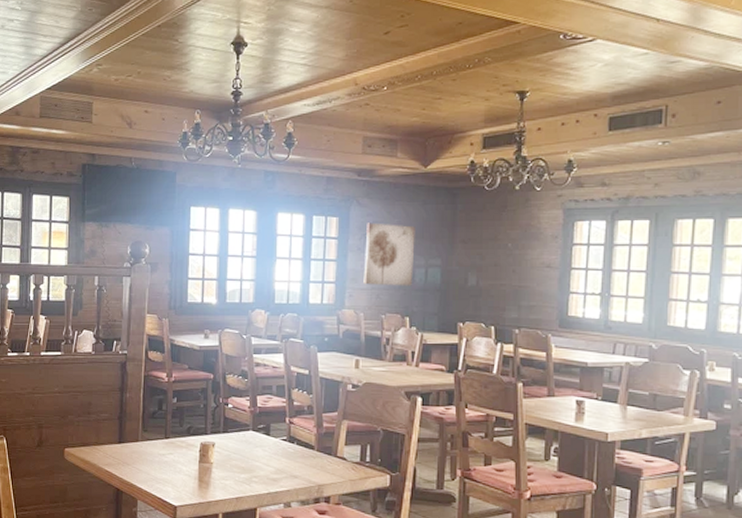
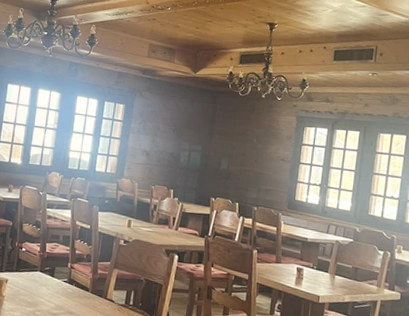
wall art: present [363,222,415,286] -> none [140,111,184,165]

